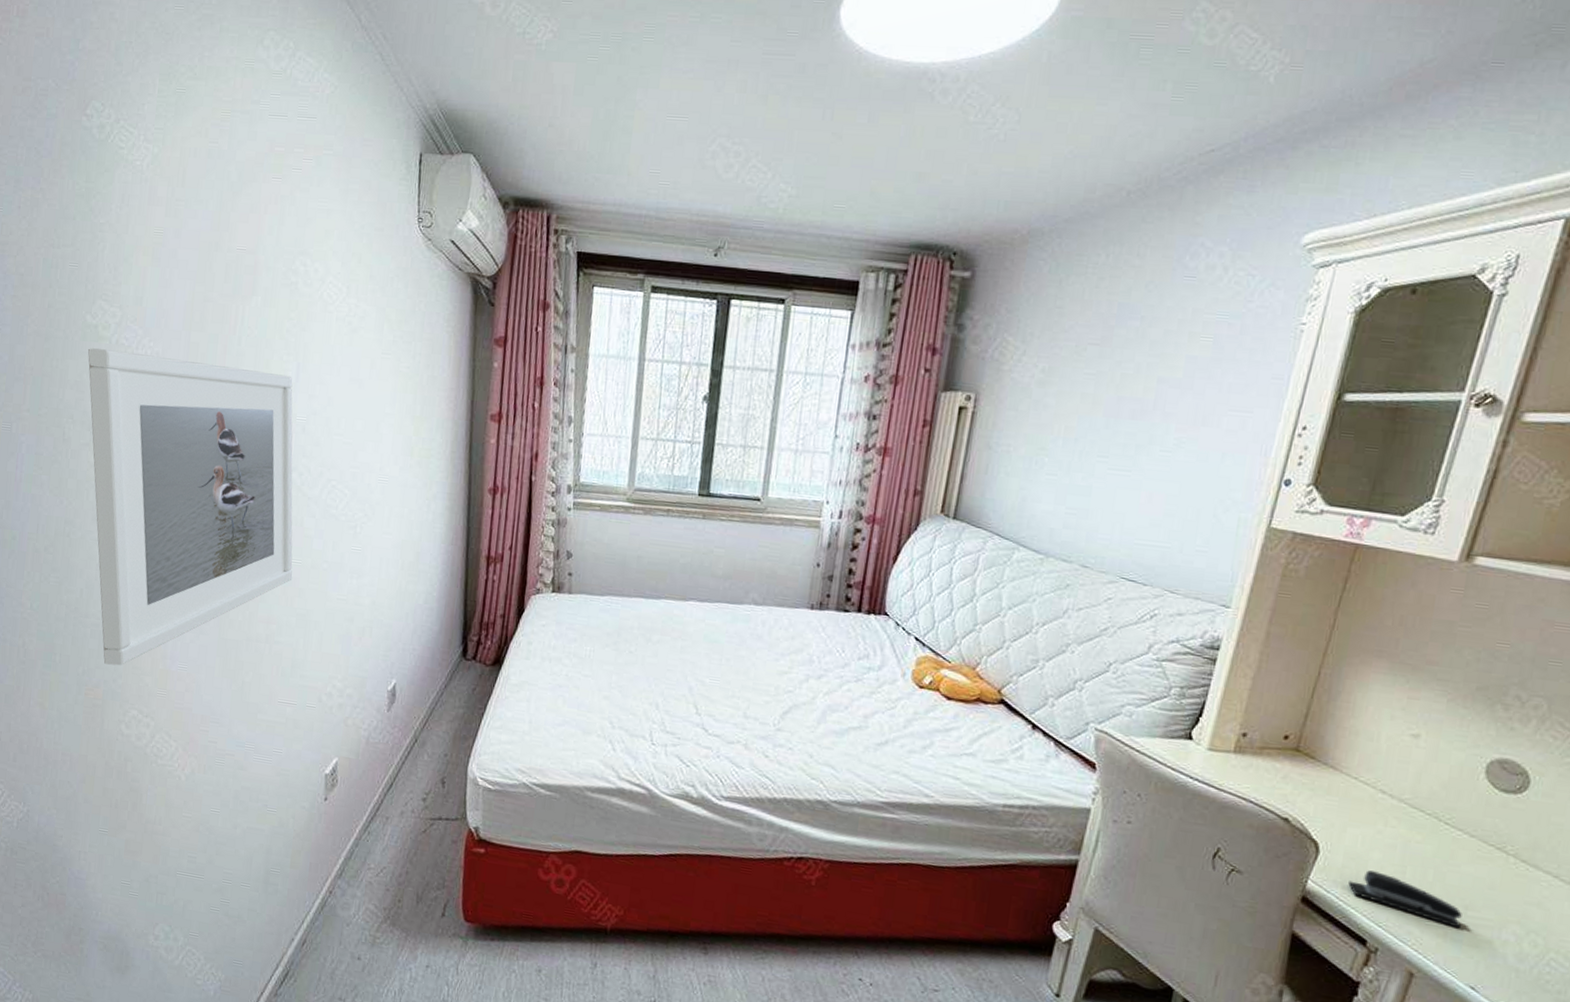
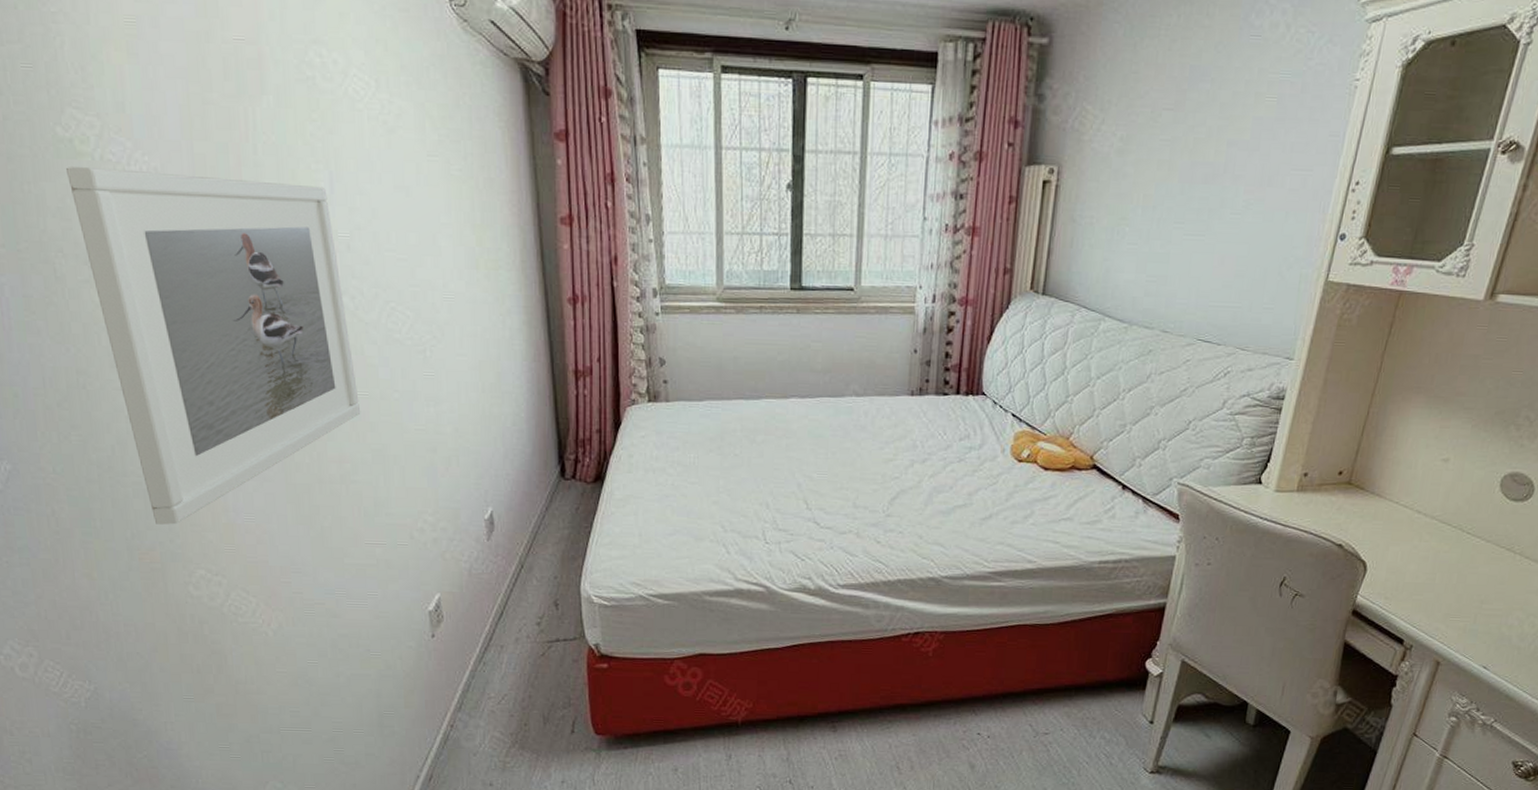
stapler: present [1348,870,1462,929] -> none [1390,581,1479,620]

